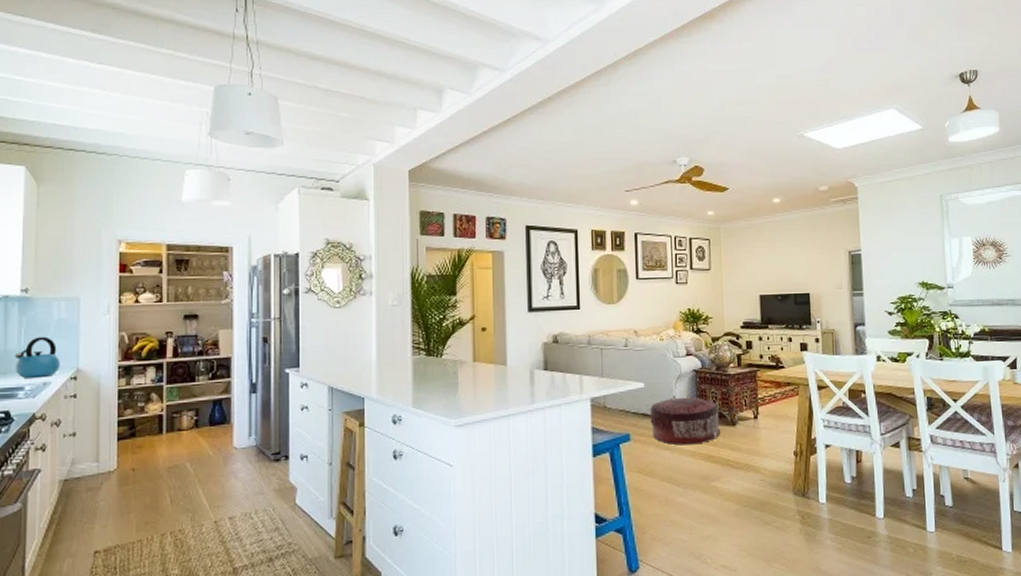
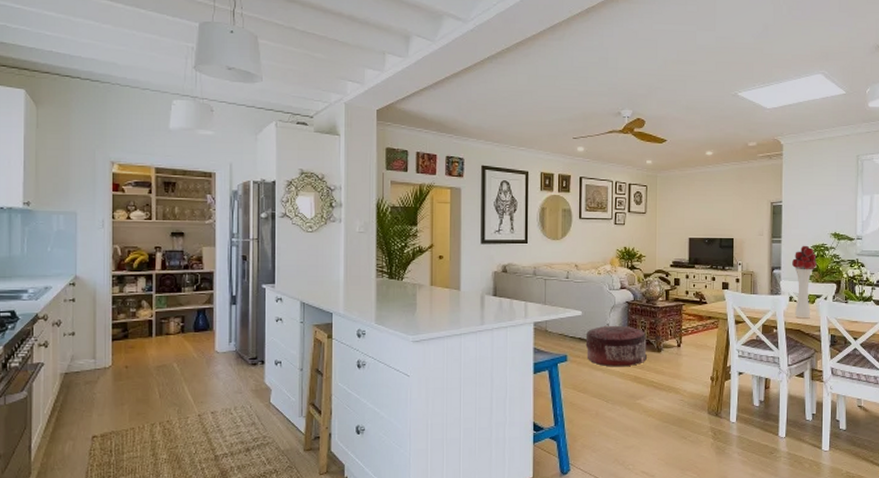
kettle: present [15,336,60,378] -> none [19,246,59,282]
flower bouquet: none [877,297,905,381] -> present [792,245,817,319]

